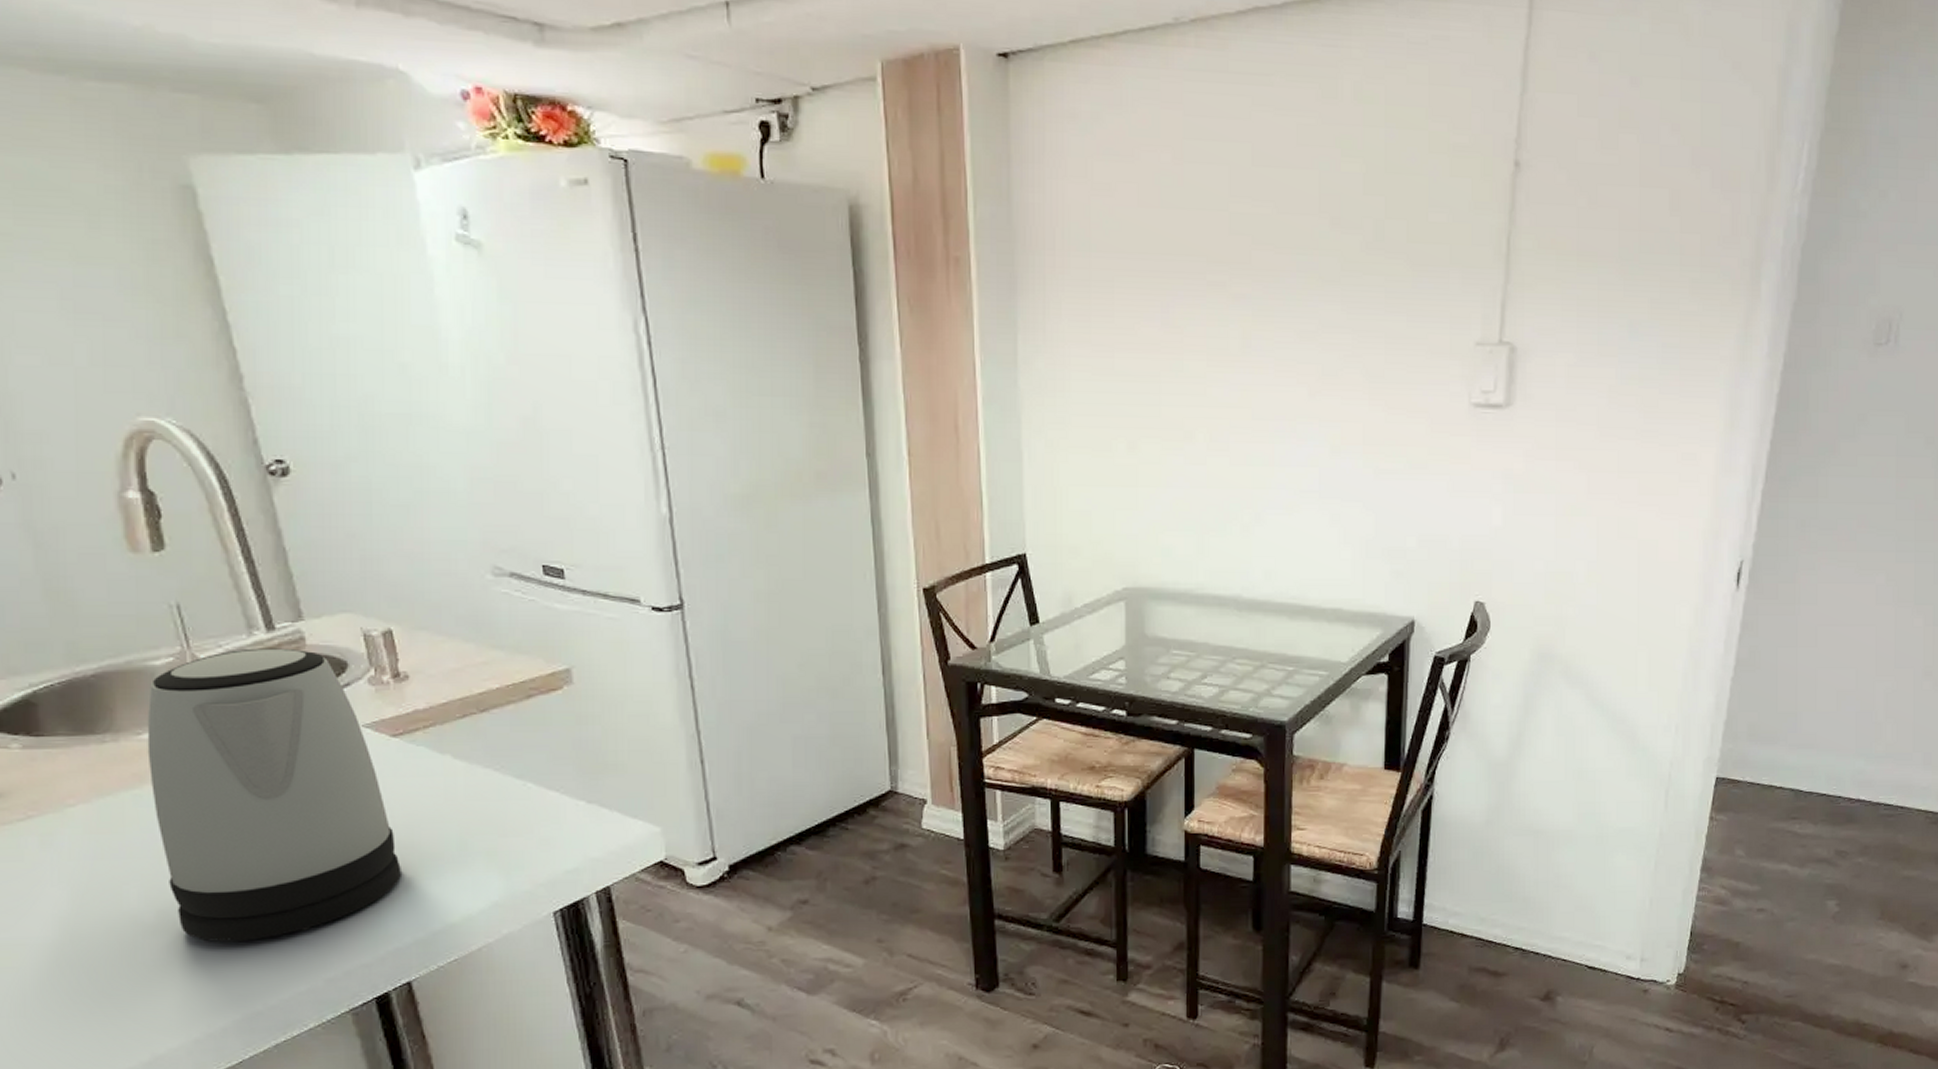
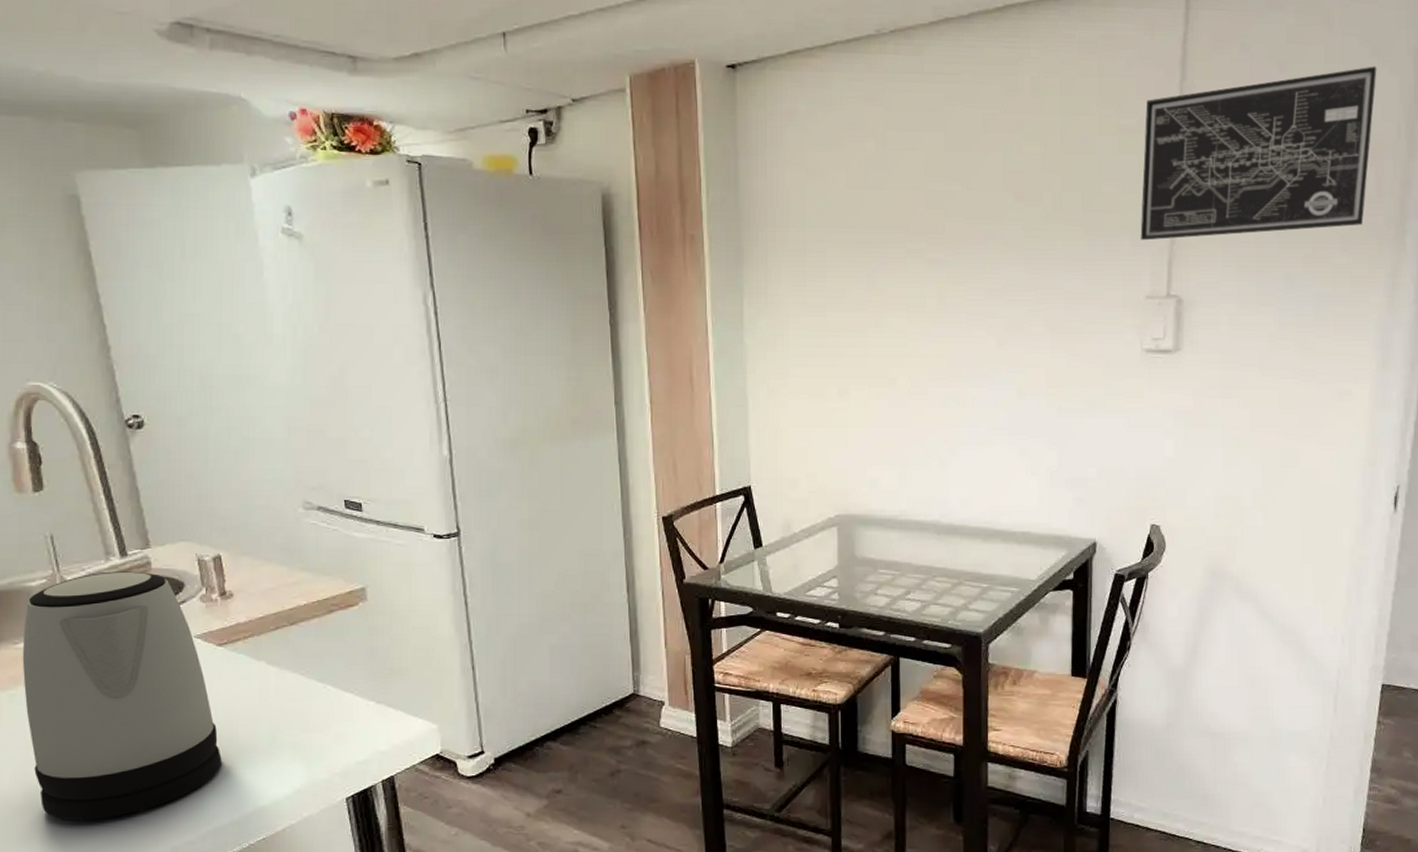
wall art: none [1471,84,1738,279] -> present [1140,66,1377,241]

